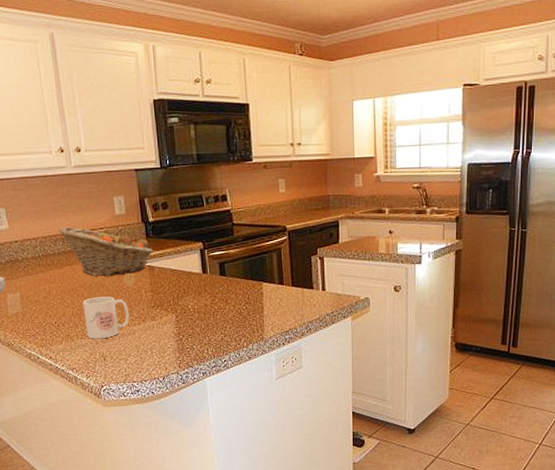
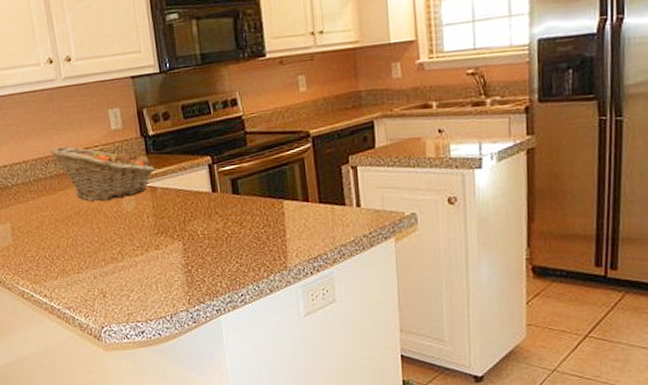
mug: present [82,296,130,339] -> none [78,223,131,274]

